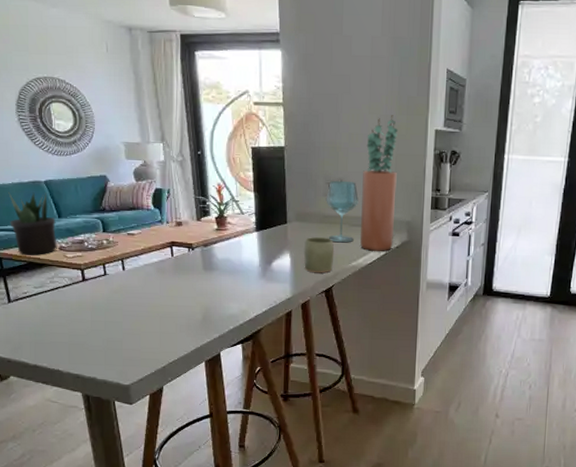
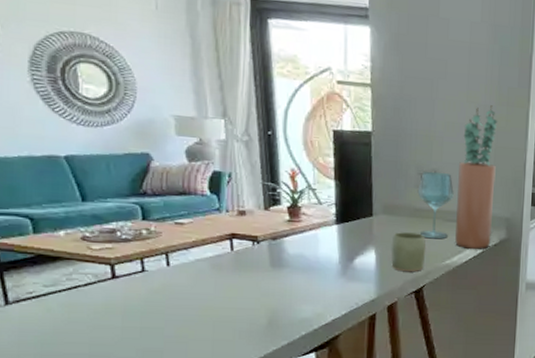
planter: present [8,191,57,255] -> none [12,166,79,246]

